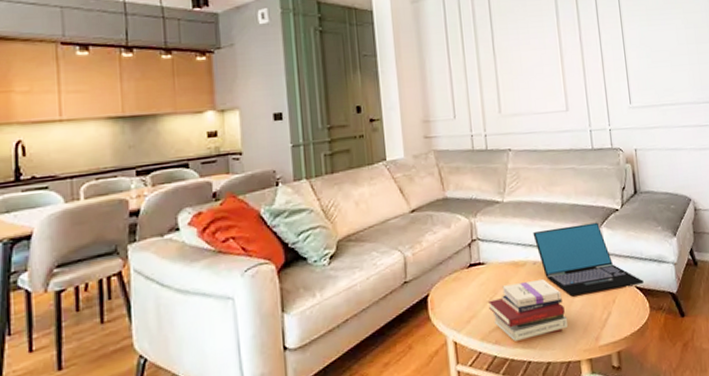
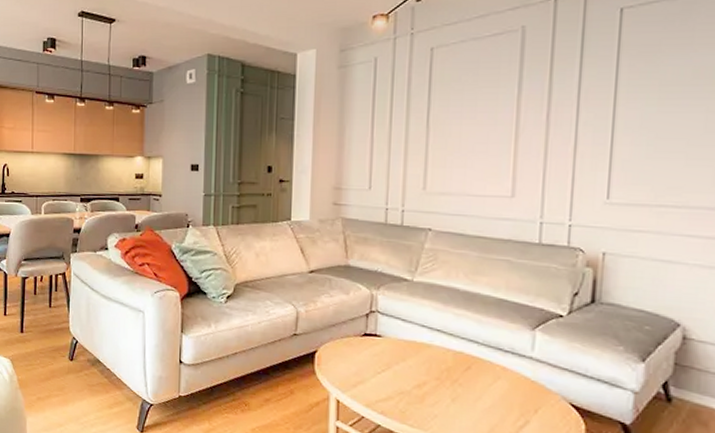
books: present [488,279,569,341] -> none [379,362,471,423]
laptop: present [532,222,644,297] -> none [443,317,583,403]

